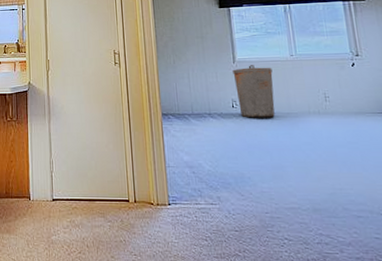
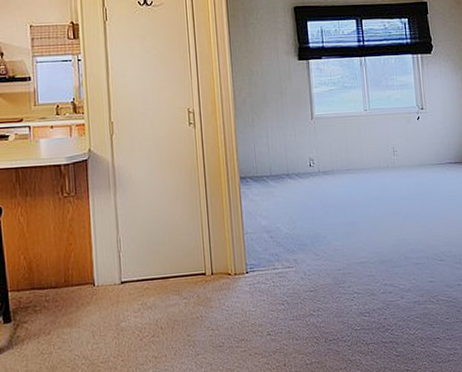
trash can: present [232,65,275,118] -> none [310,121,349,177]

